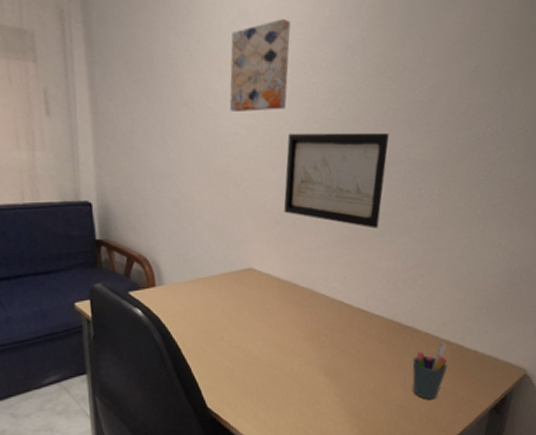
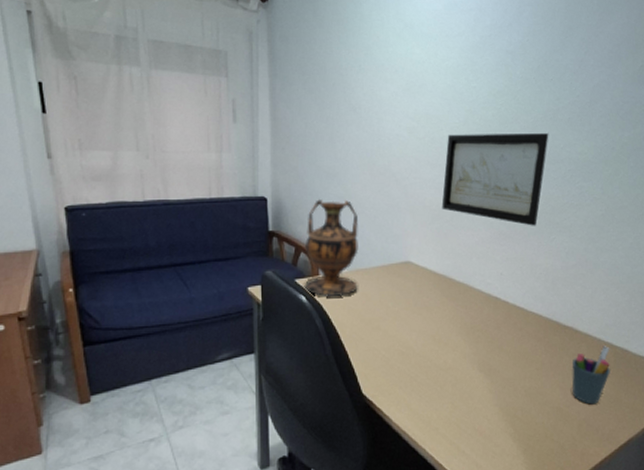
vase: none [137,204,199,309] -> present [304,199,359,297]
wall art: present [229,18,291,112] -> none [393,29,452,115]

